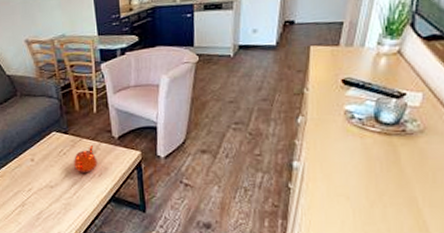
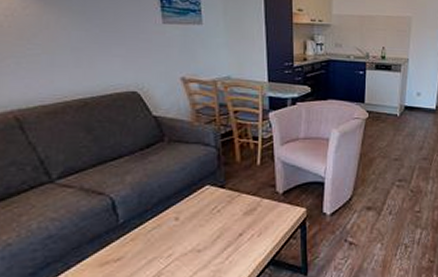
teapot: present [73,145,98,173] -> none [228,202,257,234]

